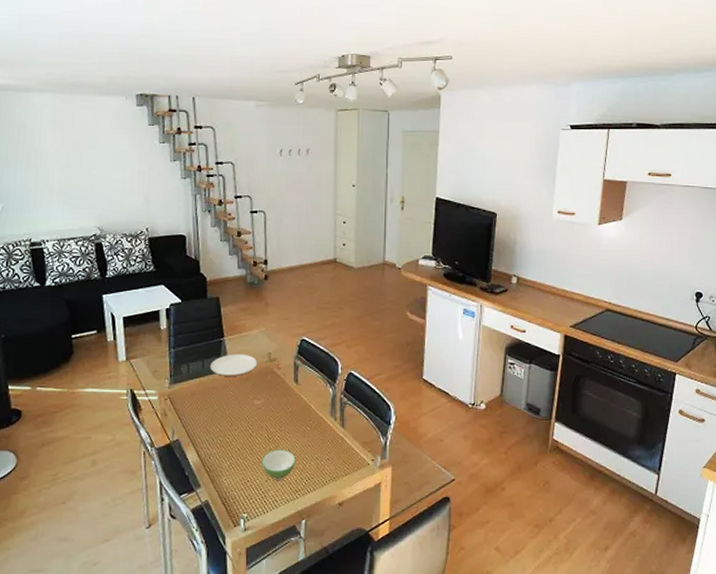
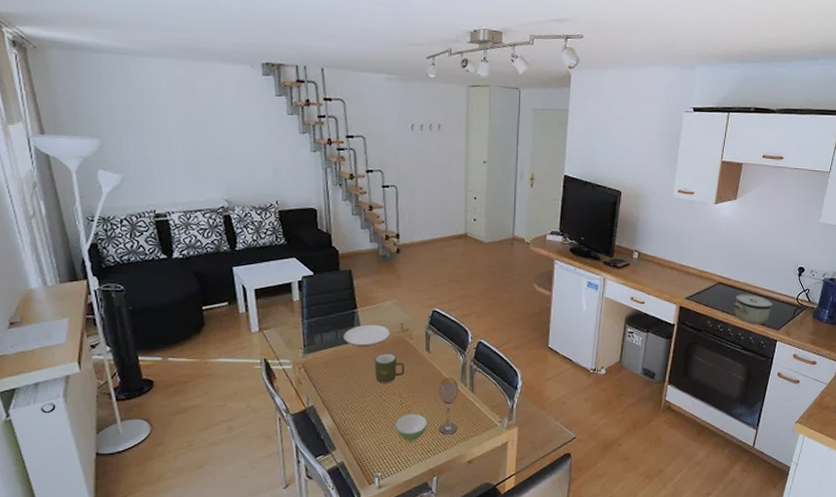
mug: none [241,384,272,416] -> present [374,353,405,383]
wineglass: none [307,411,328,473] -> present [438,377,459,435]
saucepan: none [625,322,670,356] -> present [734,294,773,325]

